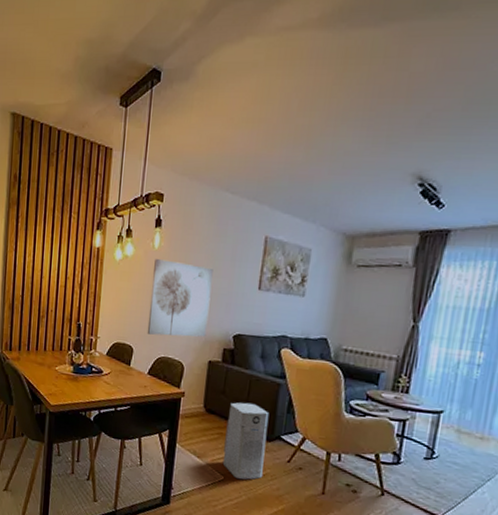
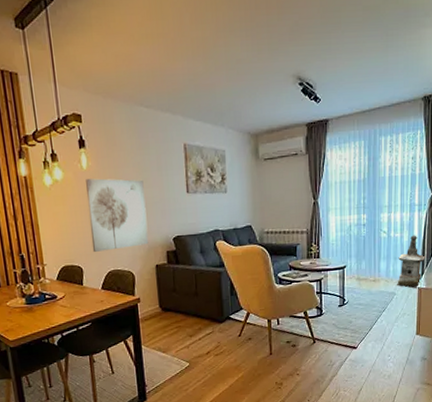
air purifier: present [222,402,270,480] -> none [182,294,222,362]

